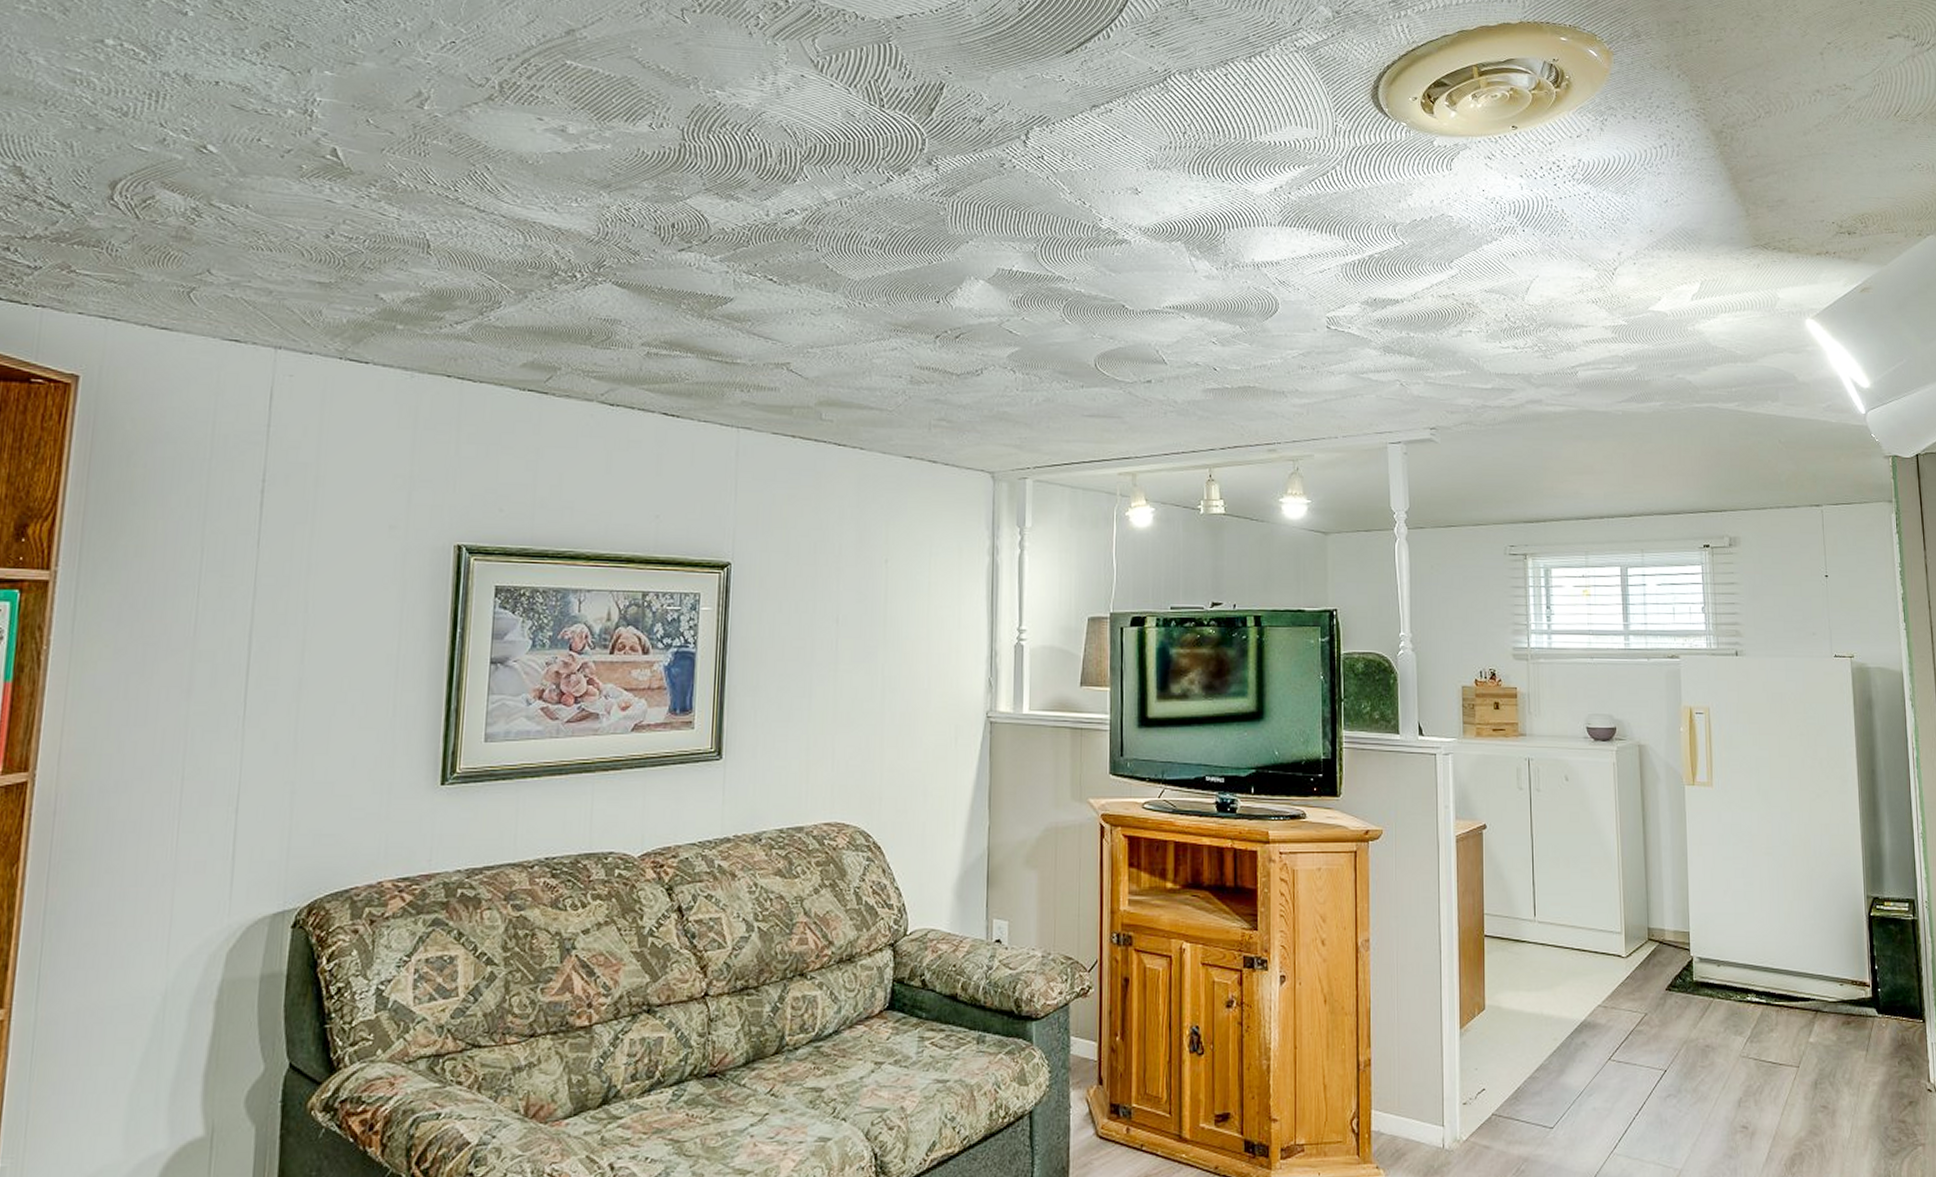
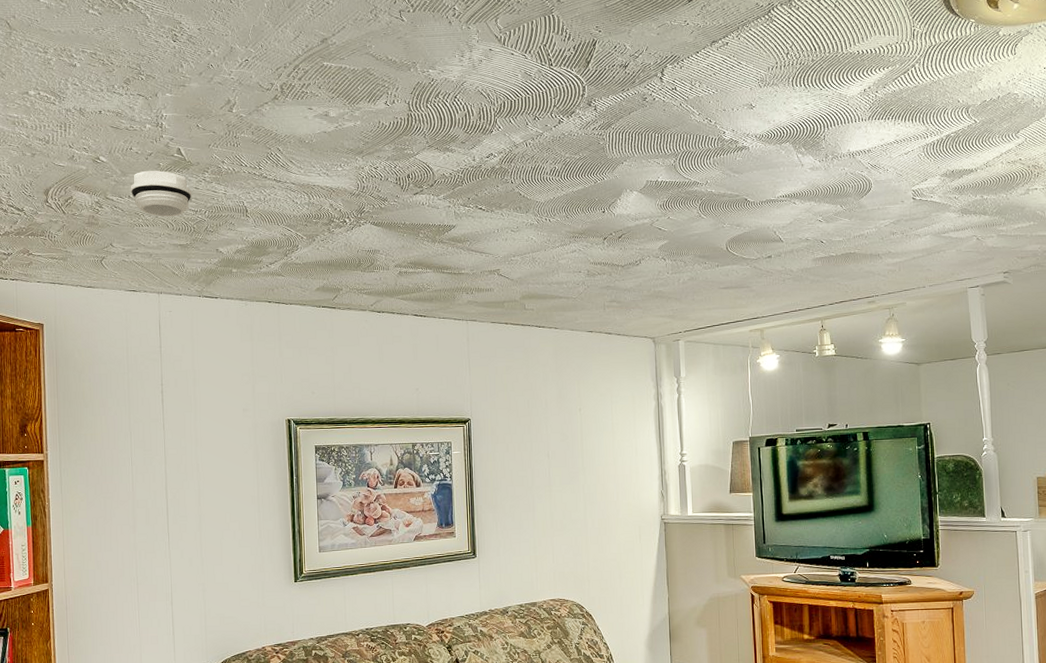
smoke detector: none [250,172,348,242] -> present [130,170,192,217]

